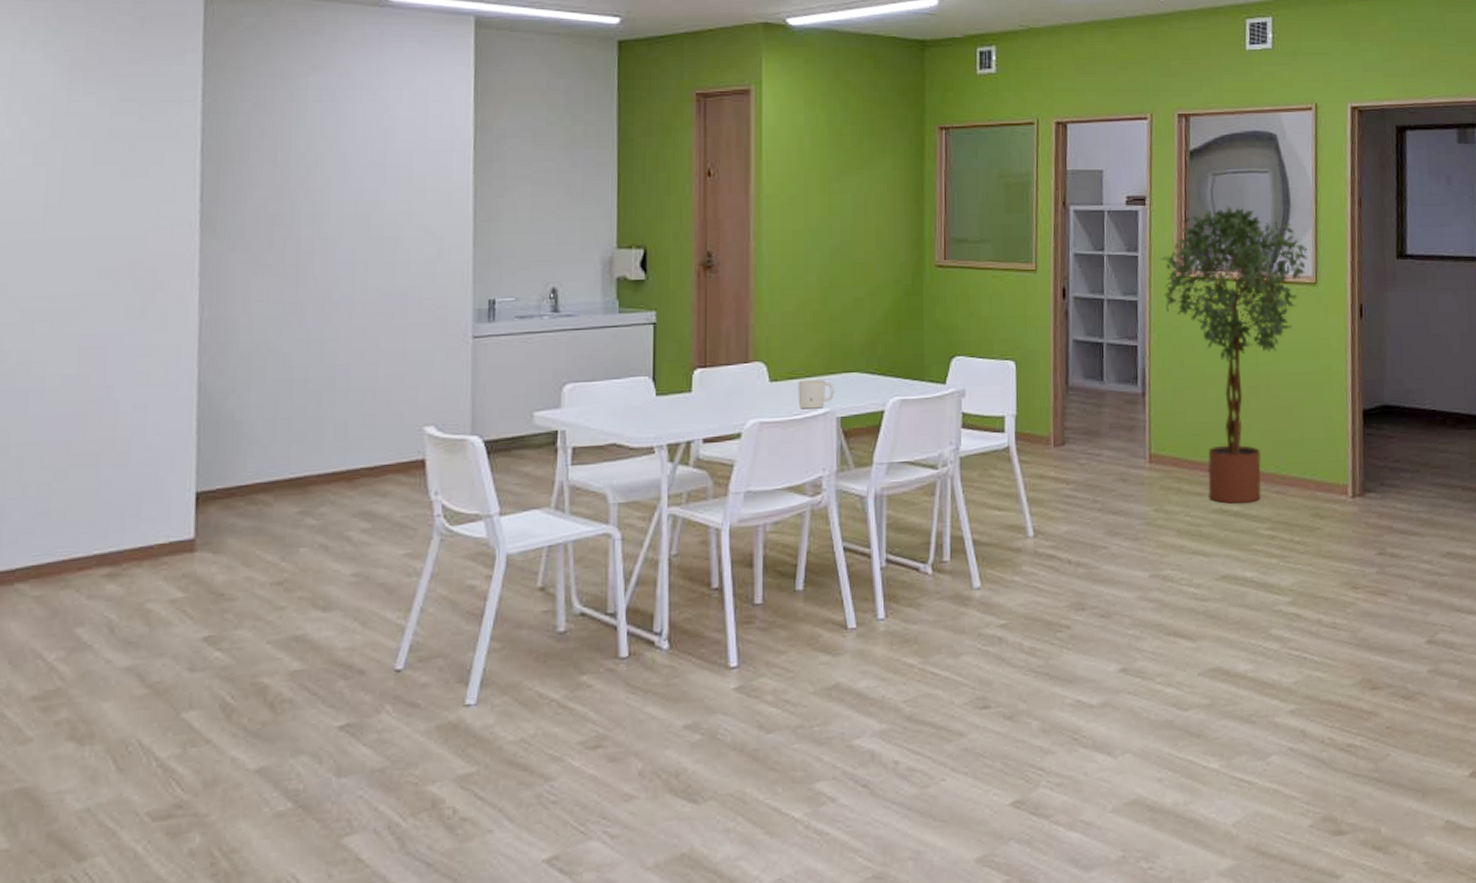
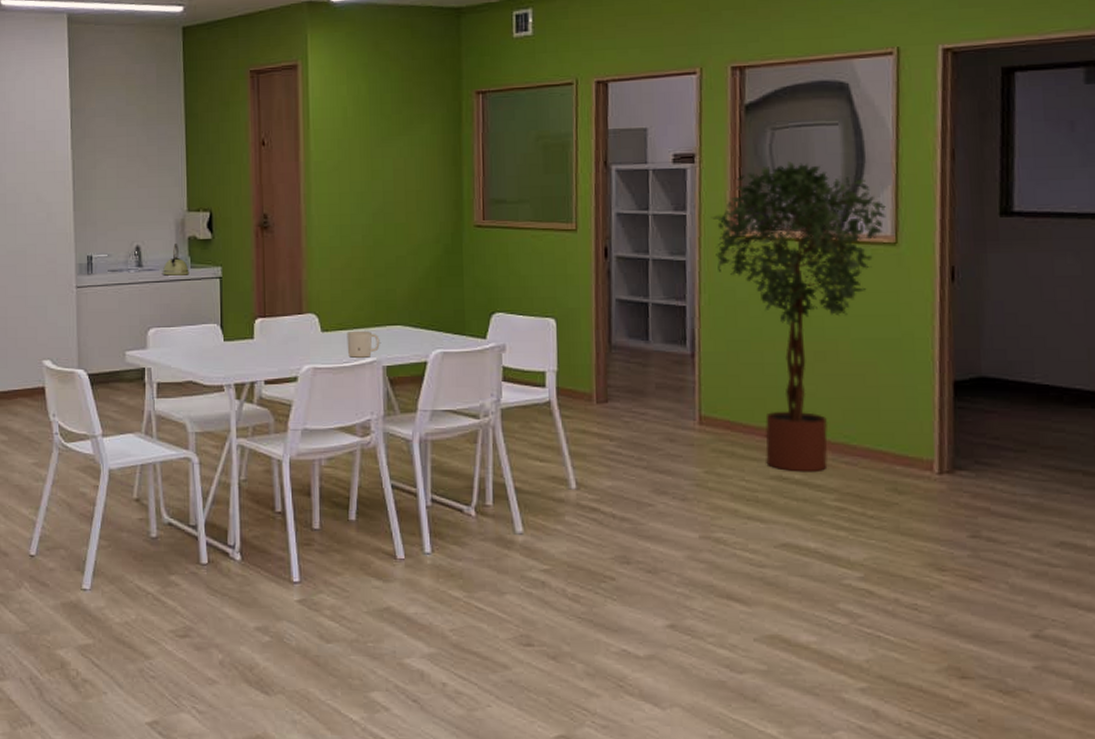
kettle: none [583,285,617,322] -> present [162,244,189,276]

